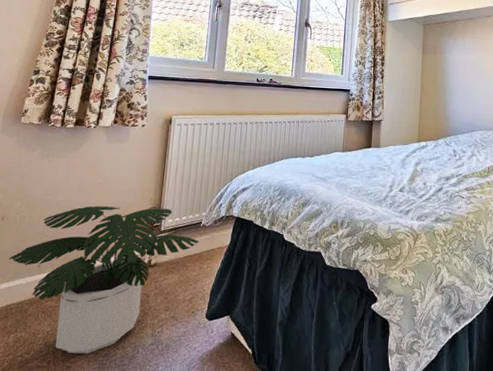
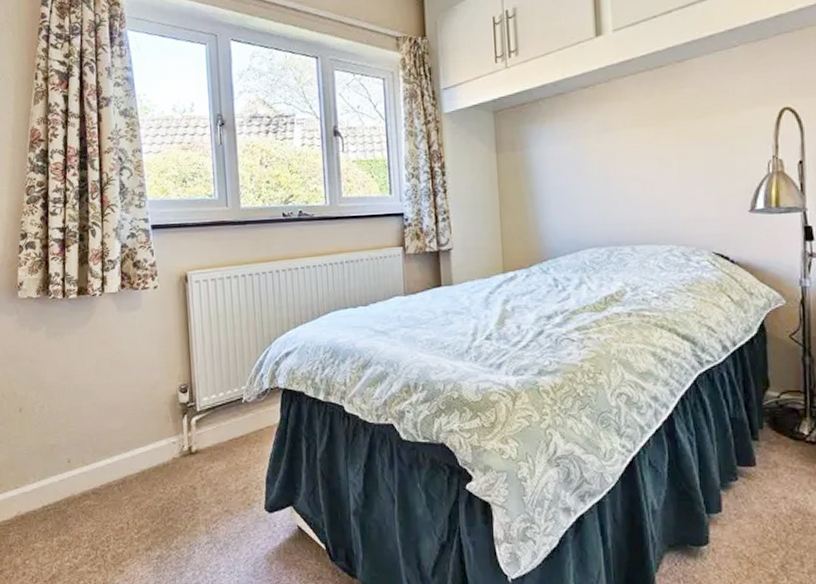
potted plant: present [9,206,199,354] -> none [36,385,244,556]

